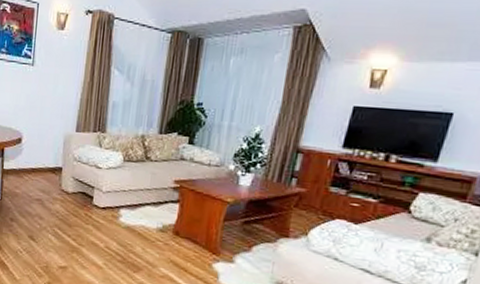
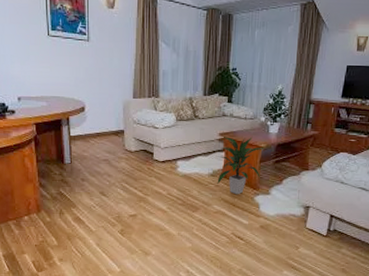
indoor plant: none [167,185,231,258] -> present [217,137,264,195]

